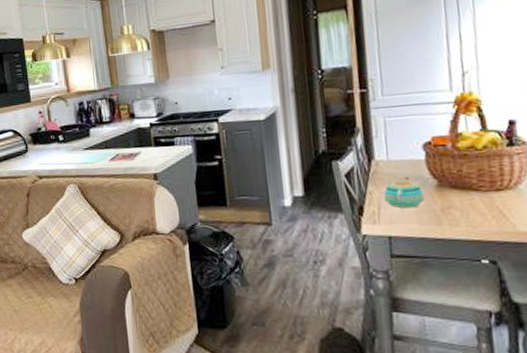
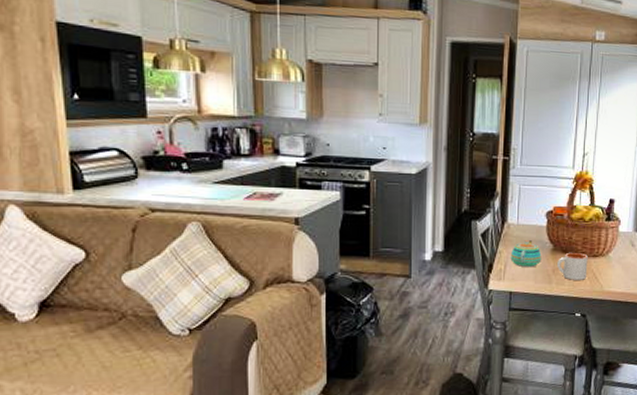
mug: none [446,187,491,220] -> present [557,252,588,280]

